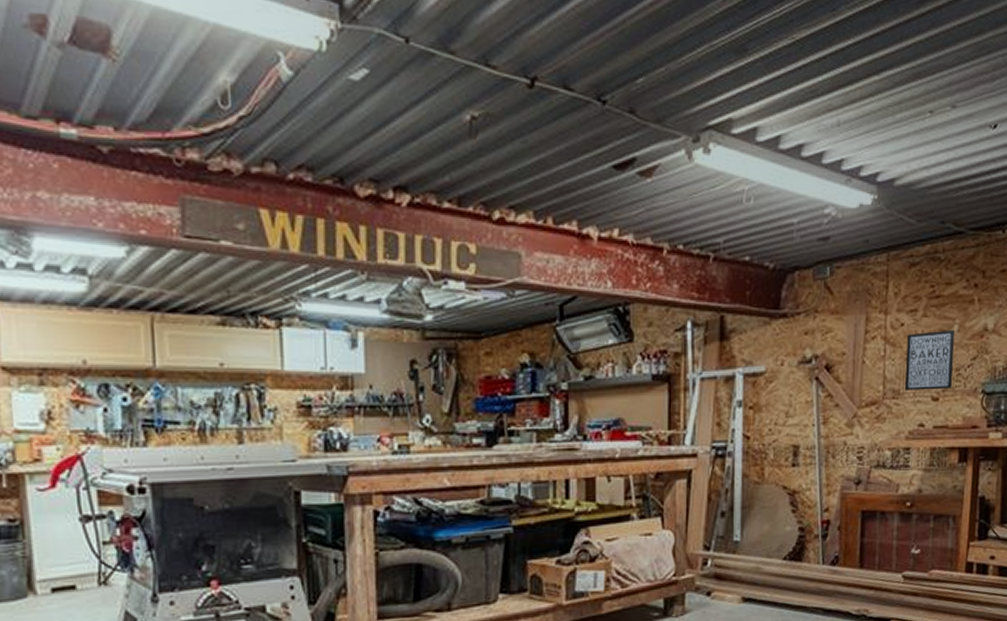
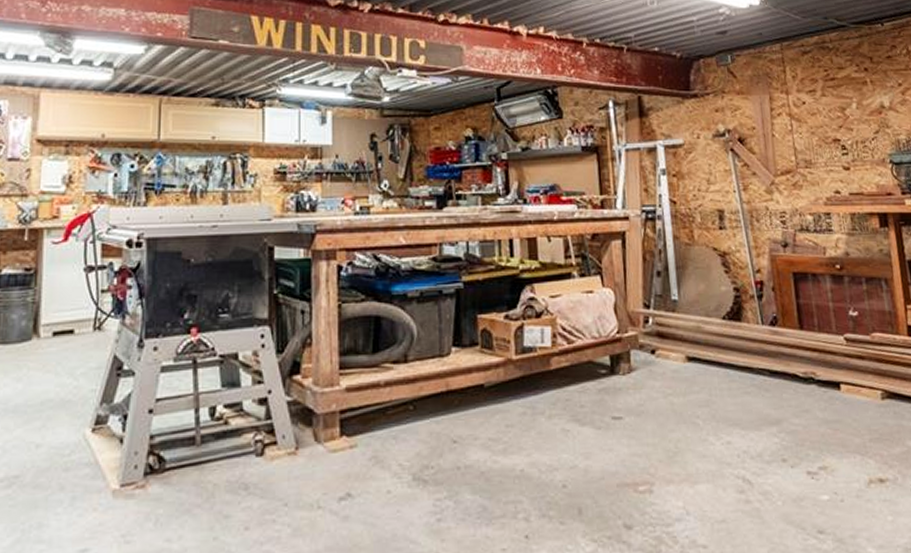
wall art: present [905,329,956,390] -> none [810,107,860,160]

